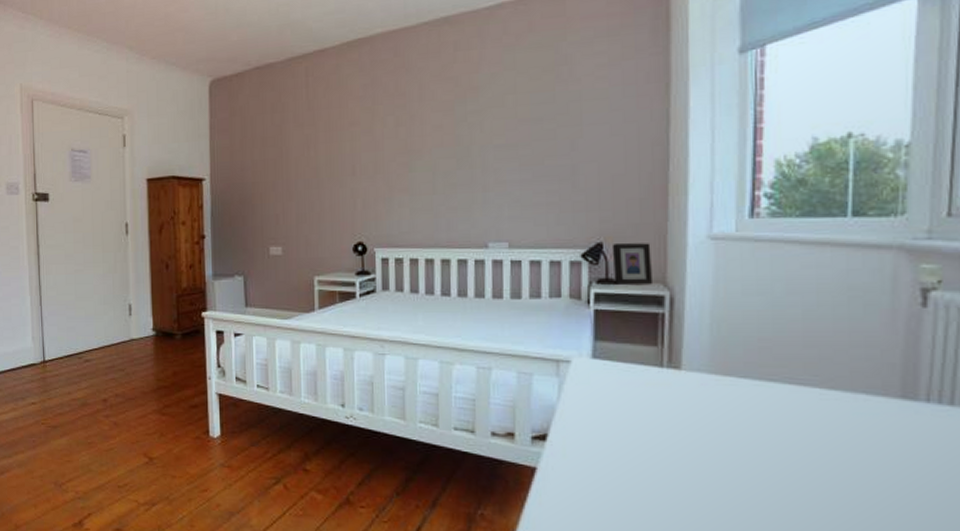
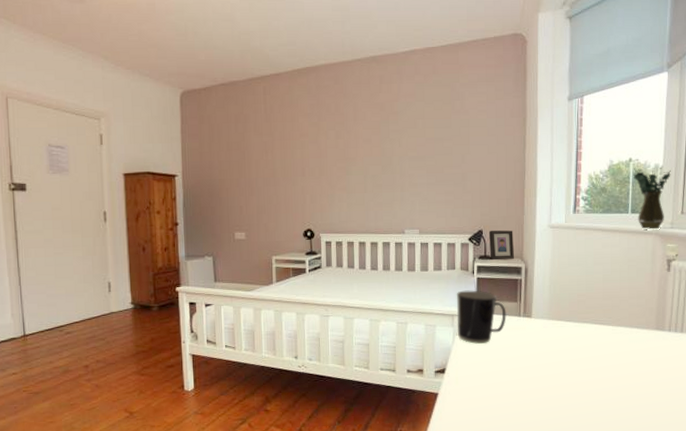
mug: none [562,327,641,403] -> present [456,290,507,344]
vase: none [854,147,927,242] -> present [633,168,671,230]

